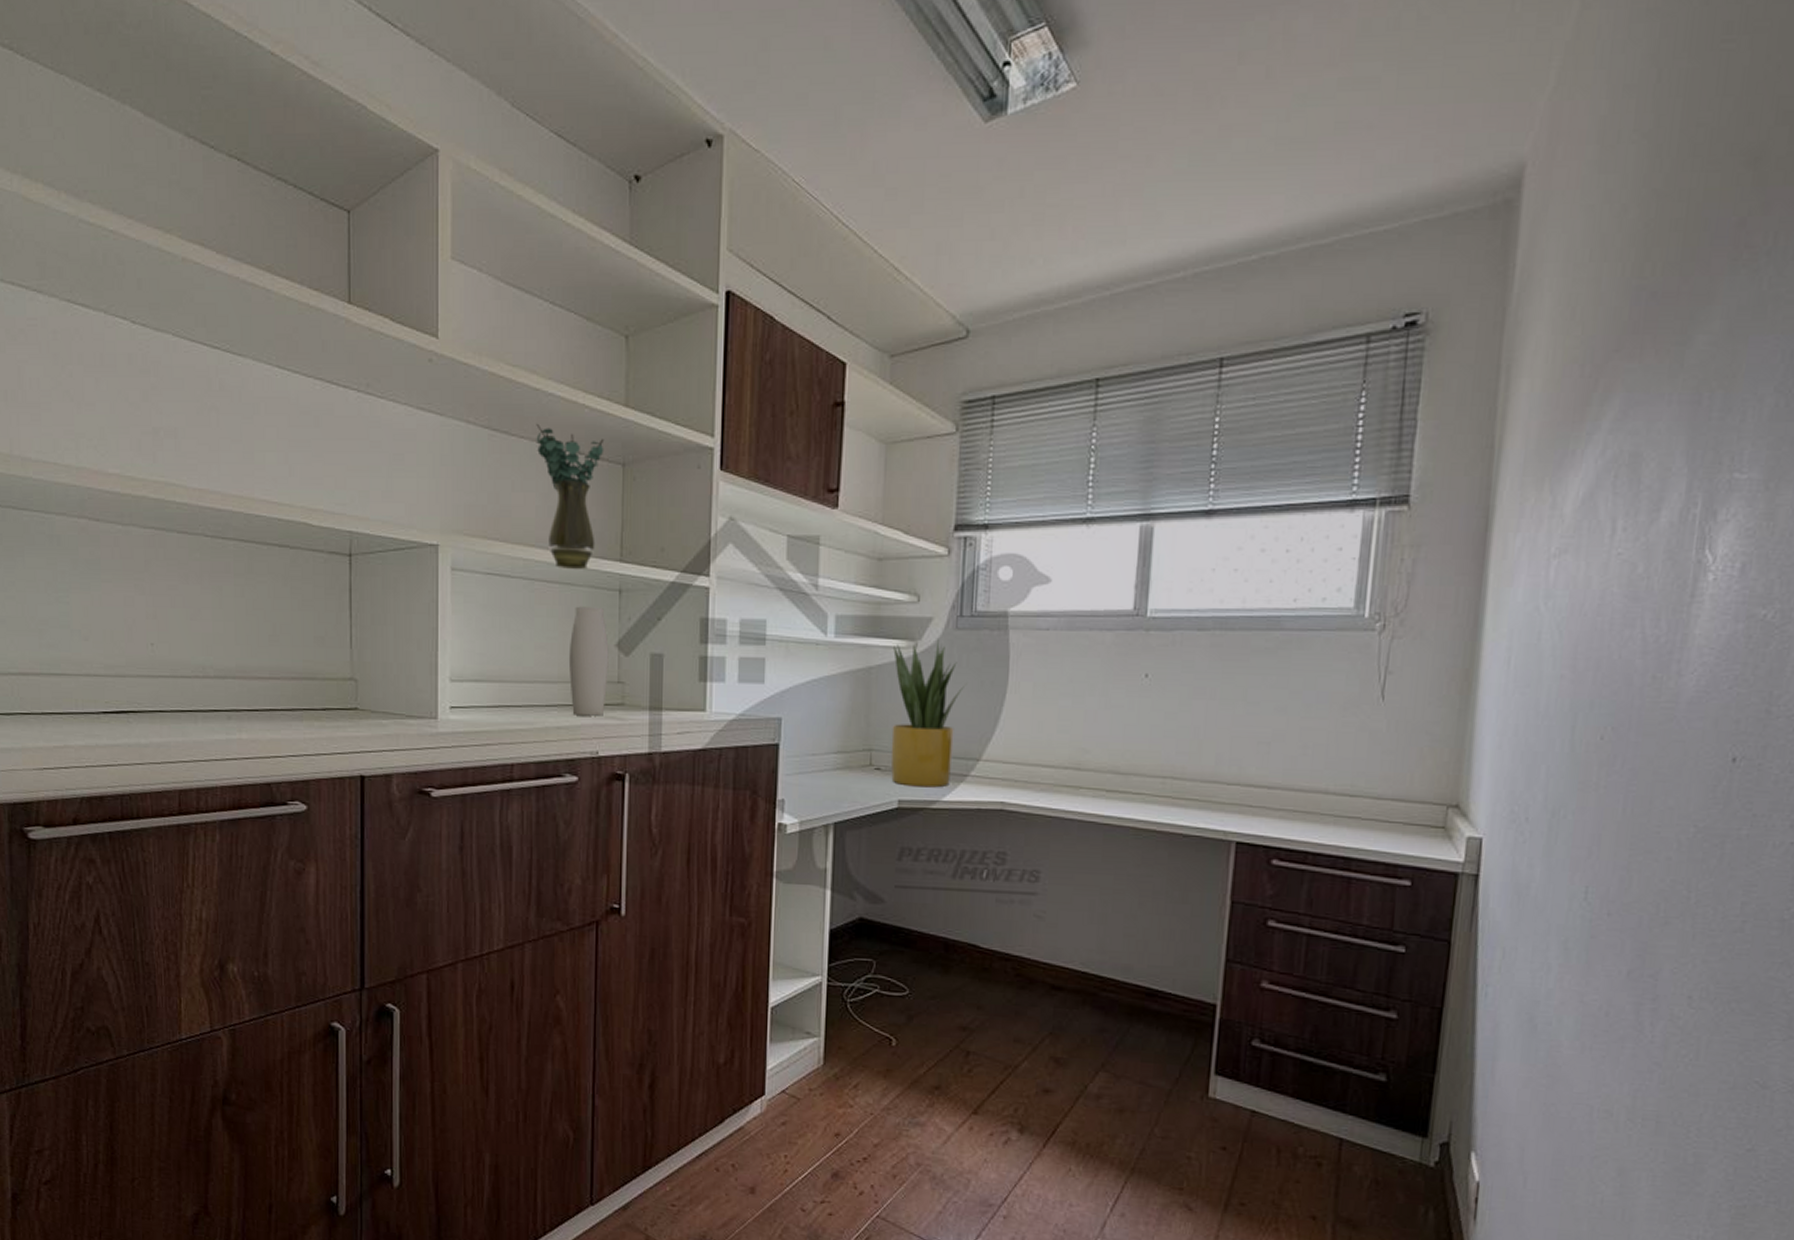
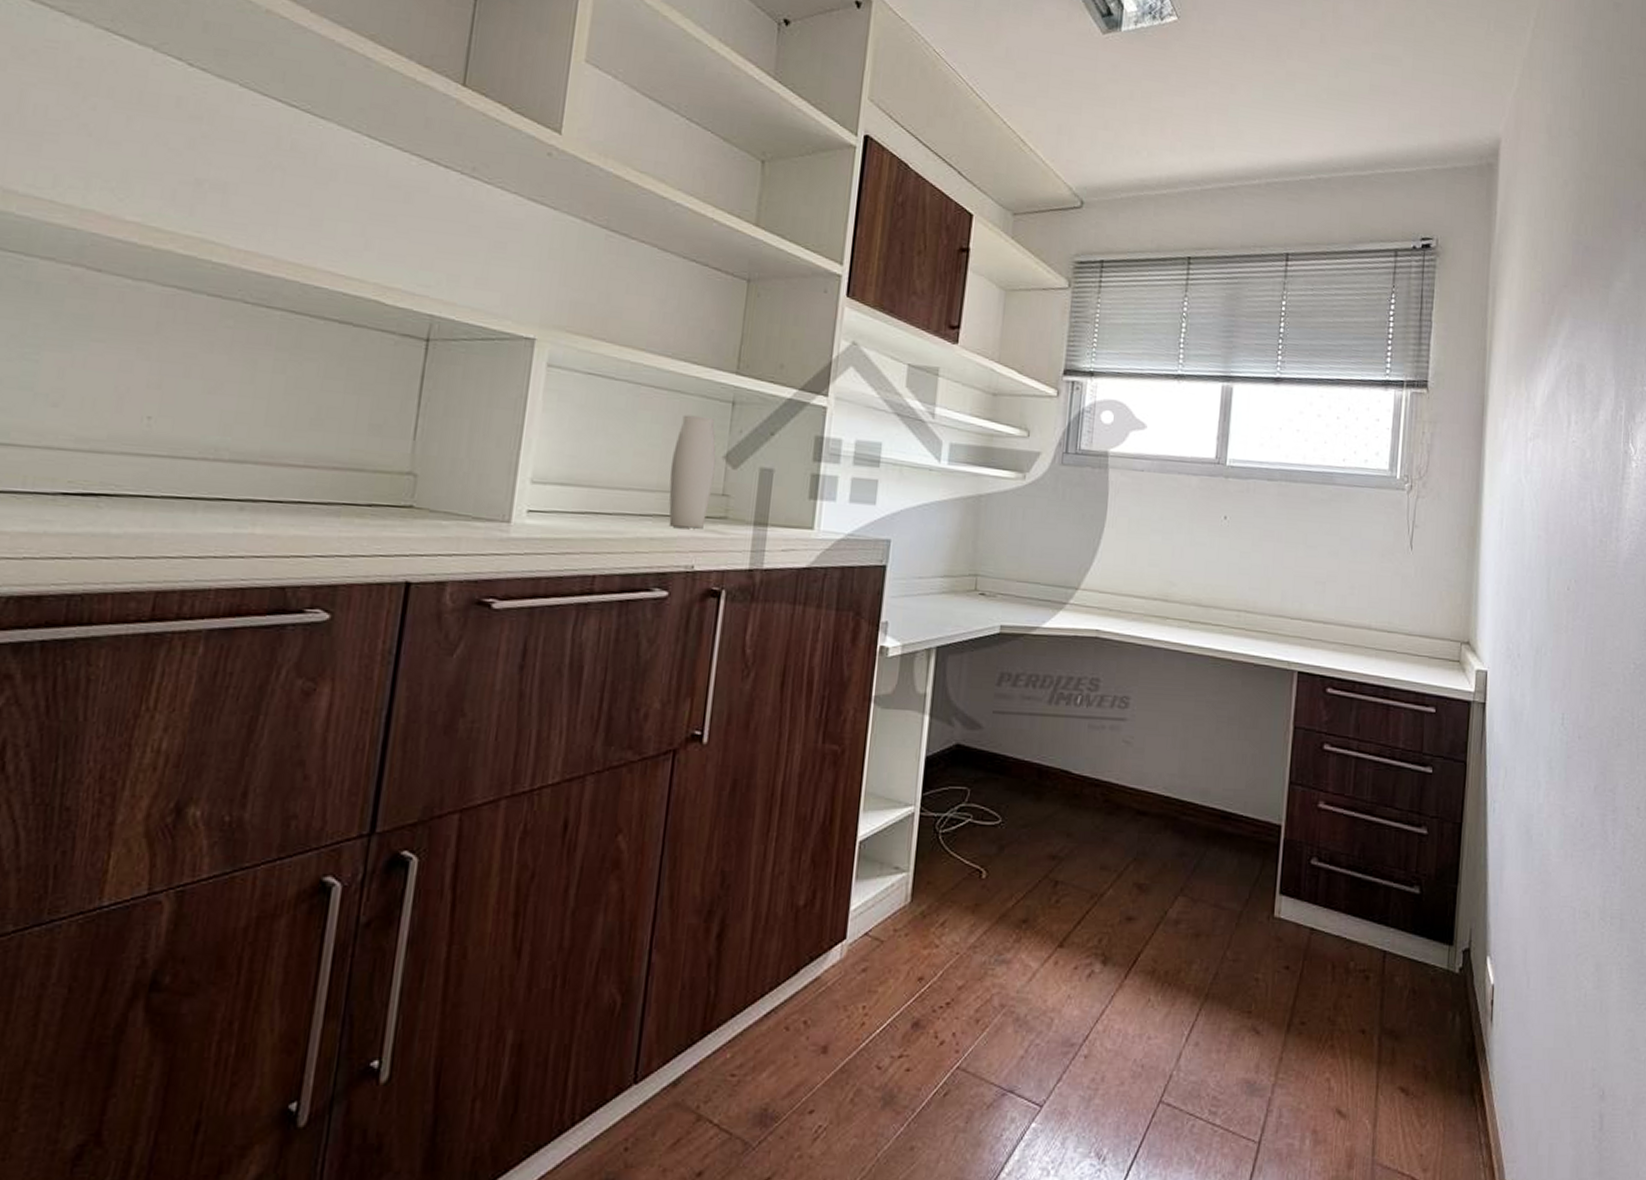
vase: present [536,423,605,570] -> none [657,230,731,379]
planter: present [890,639,968,788] -> none [995,473,1070,614]

